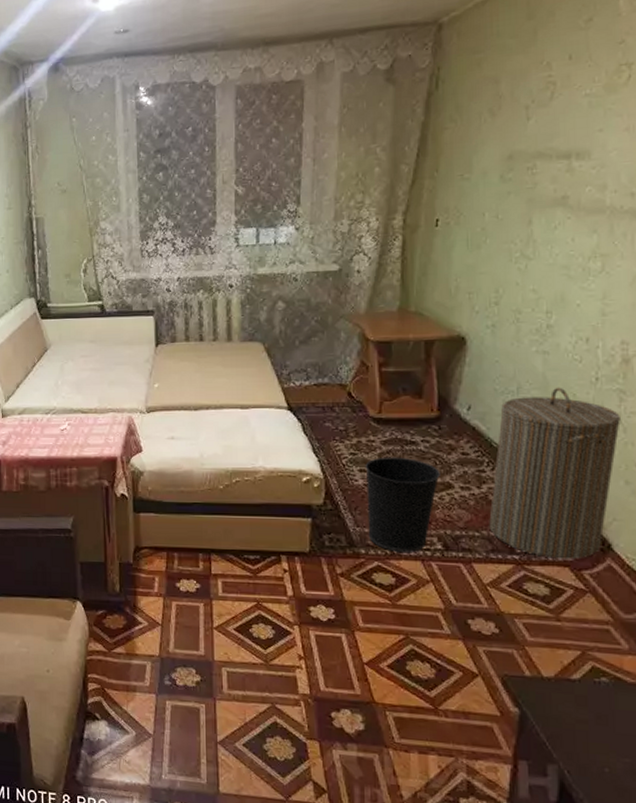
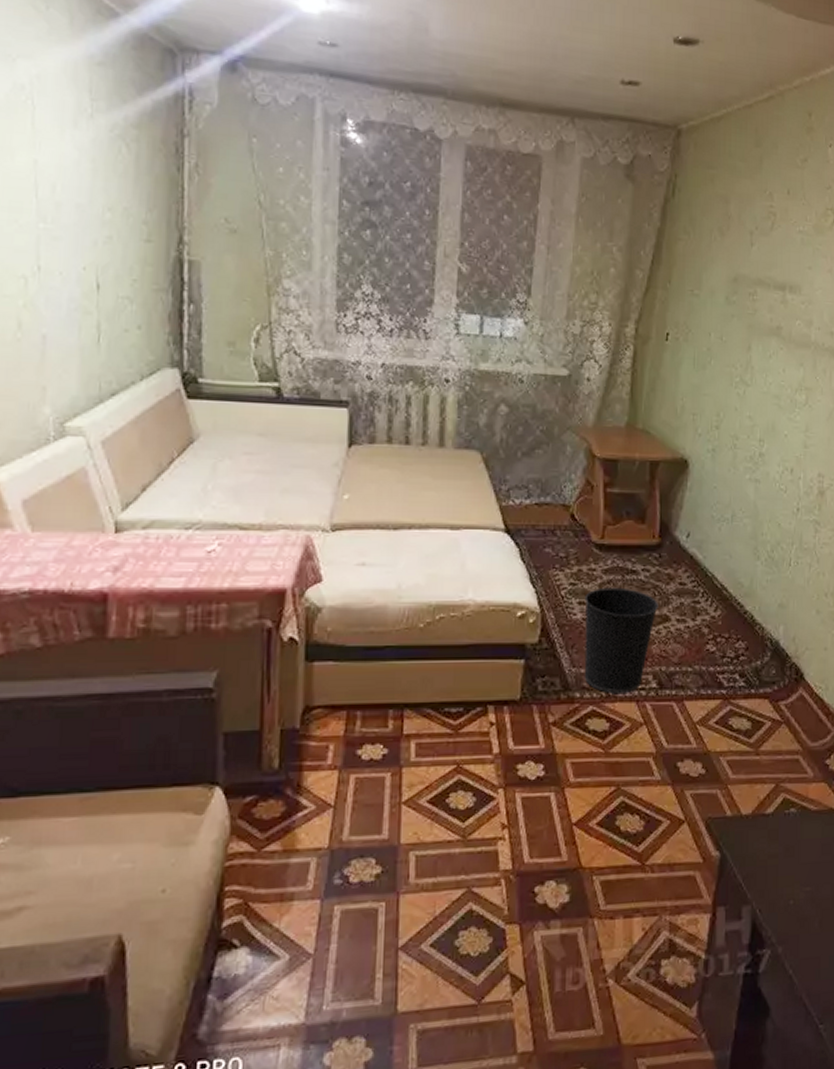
laundry hamper: present [489,387,622,559] -> none [701,516,816,691]

